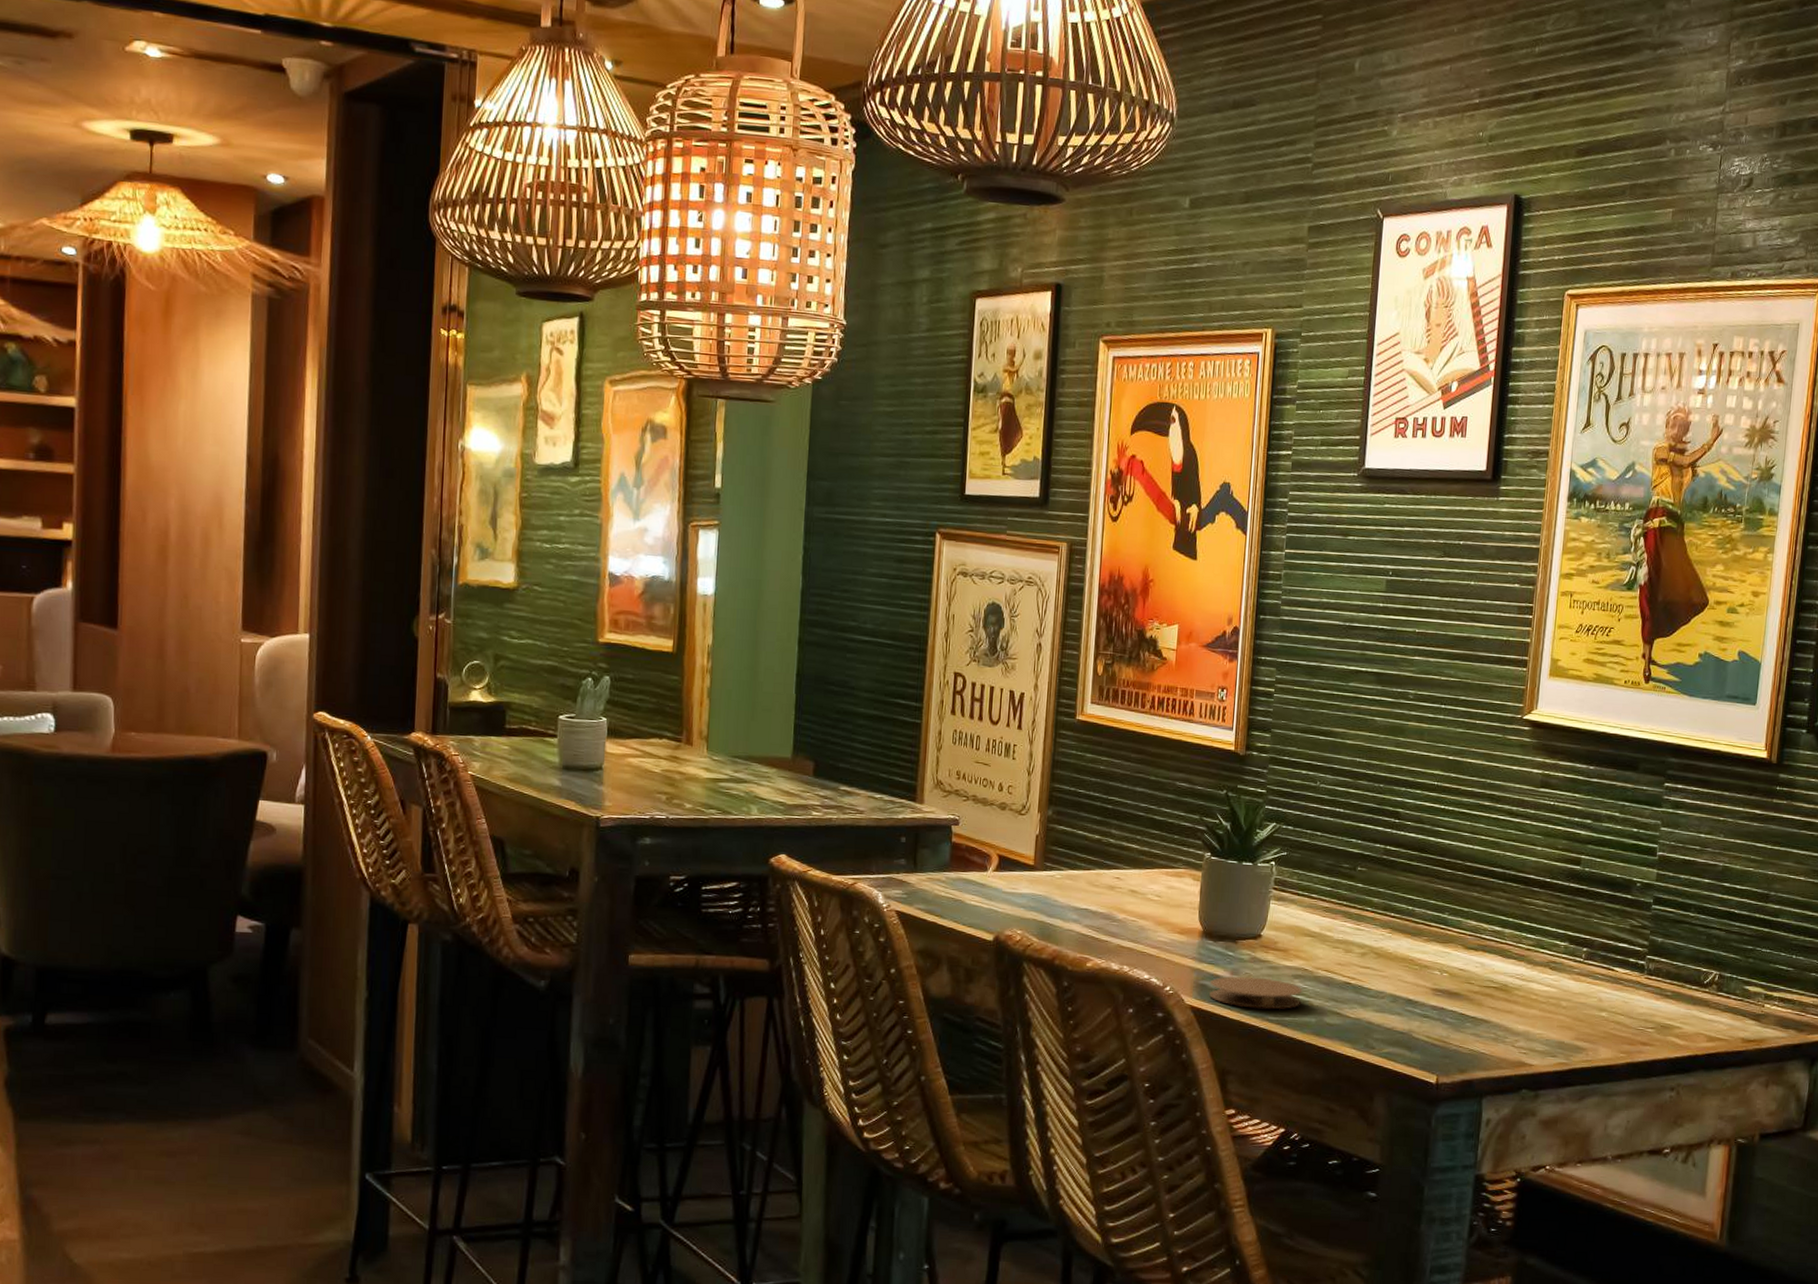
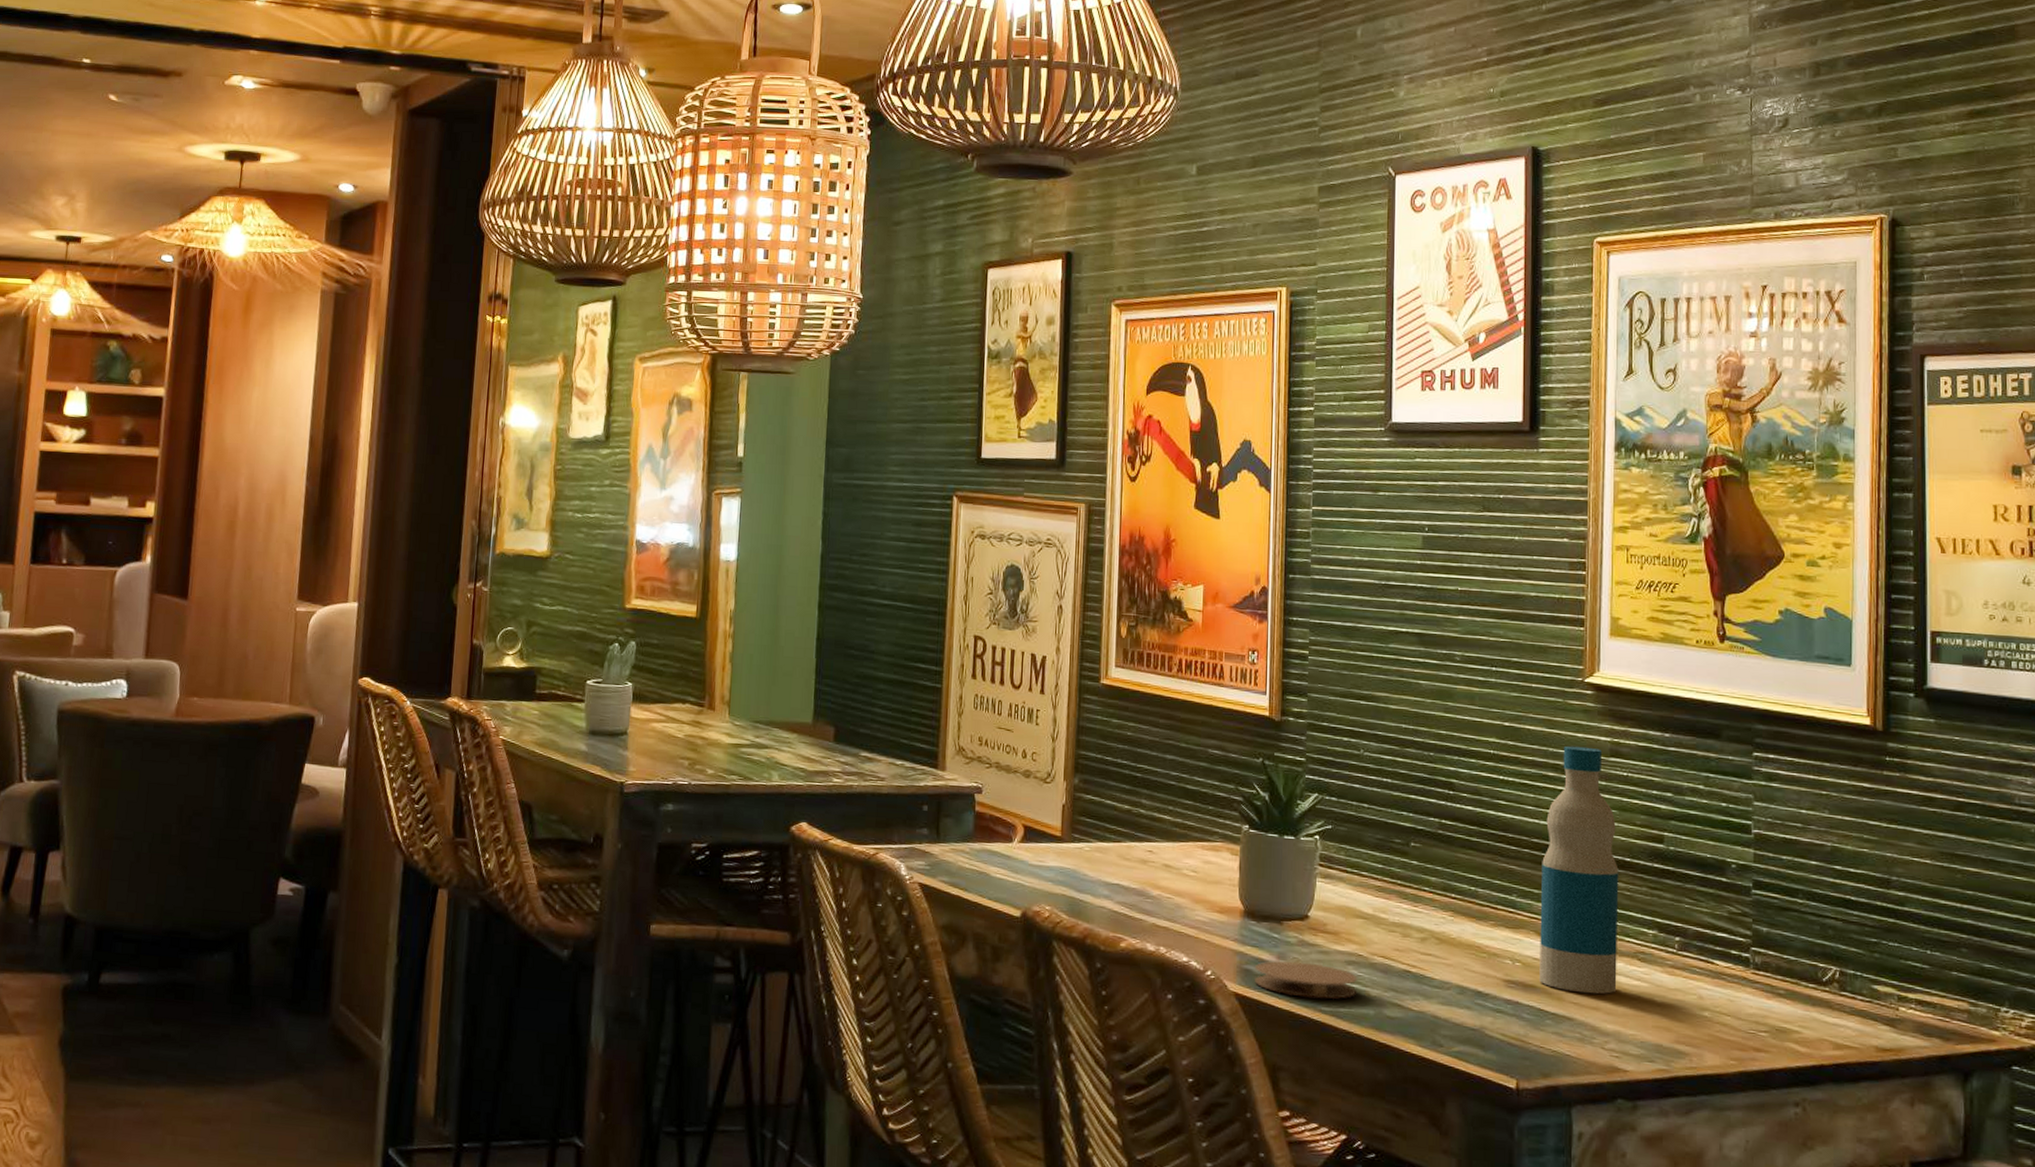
bottle: none [1463,777,1541,1000] -> present [1539,745,1619,994]

